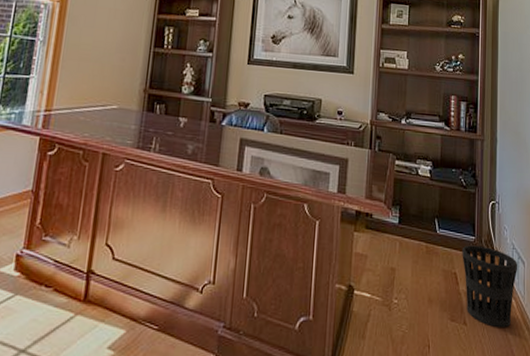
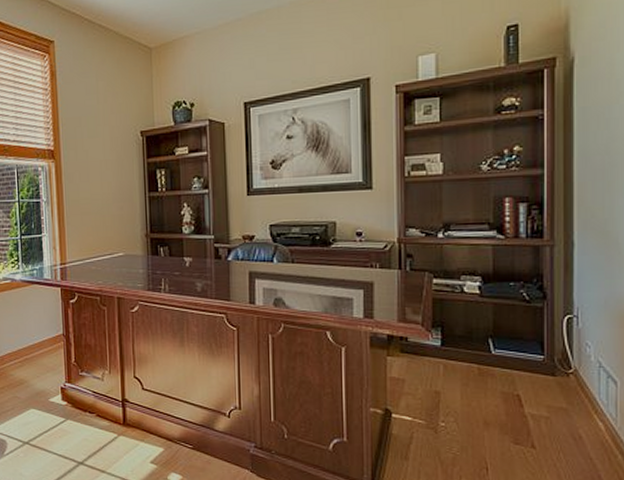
wastebasket: present [462,245,518,328] -> none [527,365,607,453]

